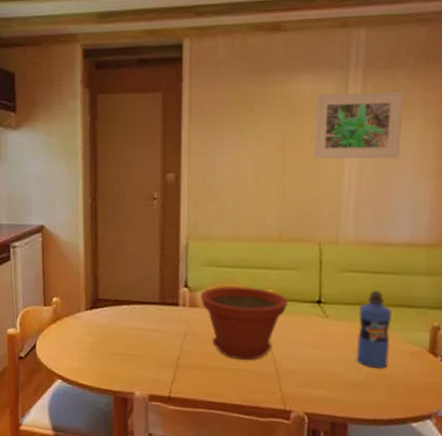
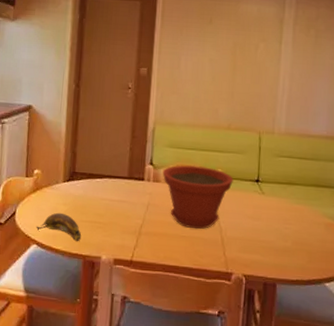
banana: none [59,344,111,375] -> present [35,212,82,241]
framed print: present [314,91,404,159] -> none [257,14,325,69]
water bottle: present [356,290,392,368] -> none [284,173,312,237]

